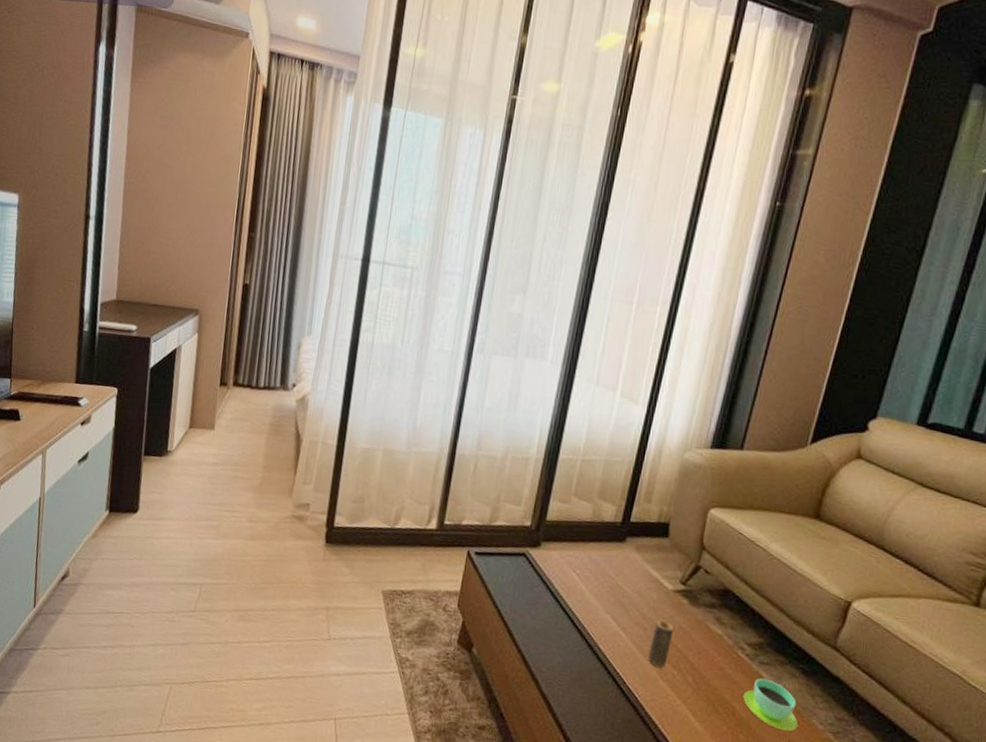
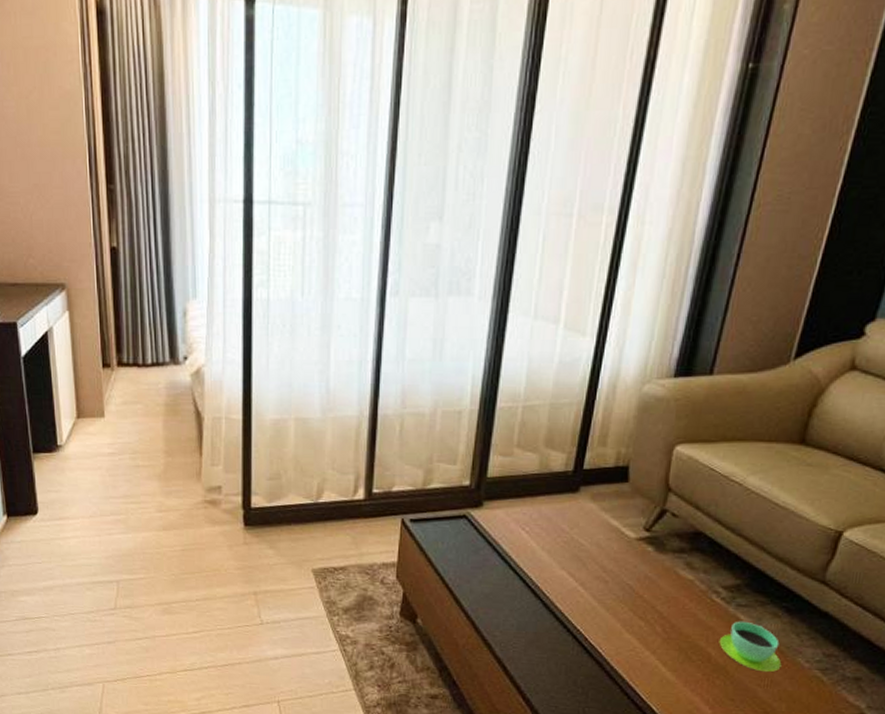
candle: present [648,619,674,668] -> none [611,571,639,620]

